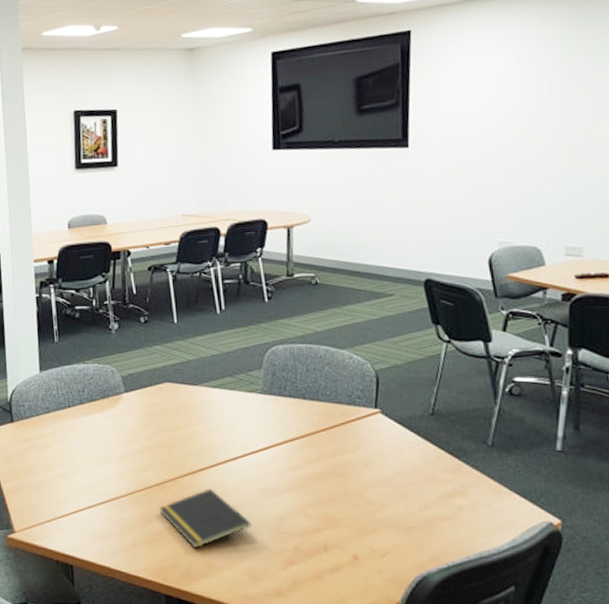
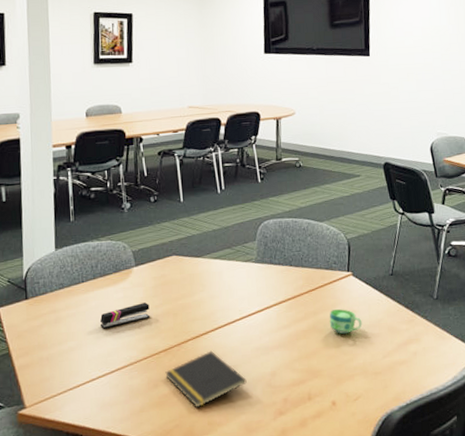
stapler: none [88,432,142,458] -> present [100,302,150,329]
cup: none [351,450,393,481] -> present [329,308,362,335]

